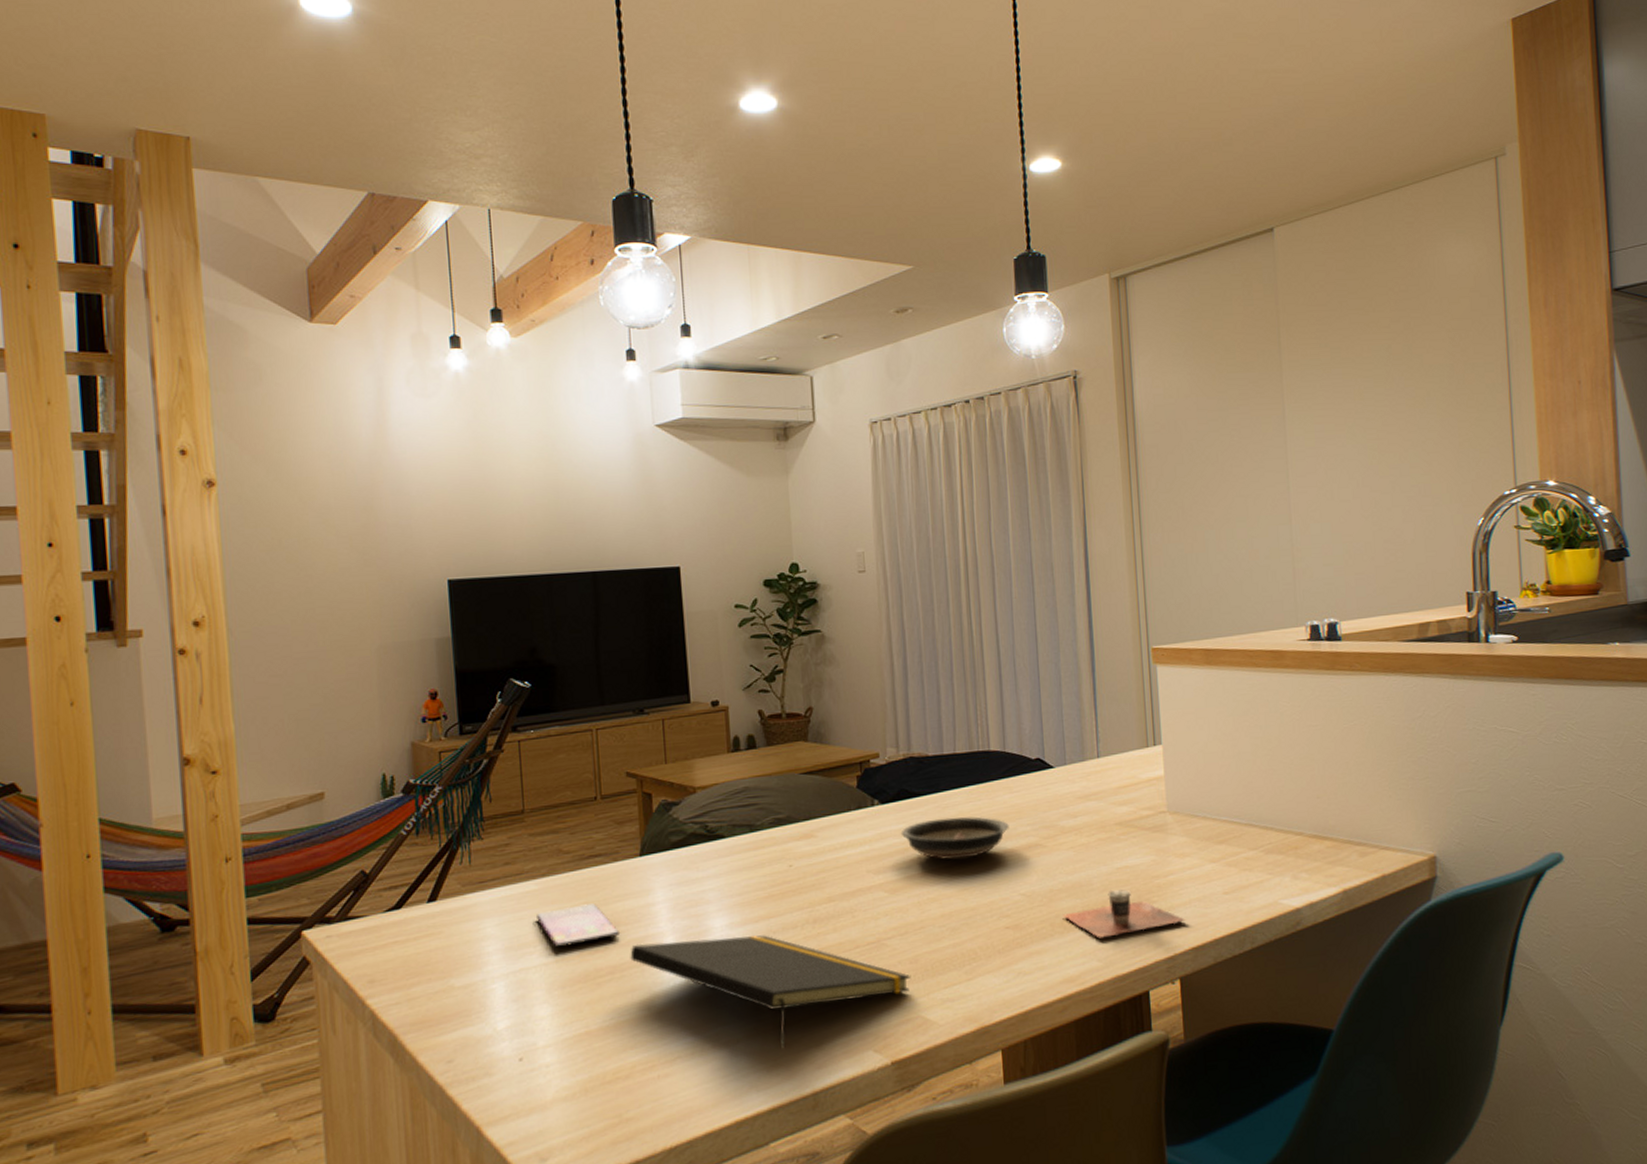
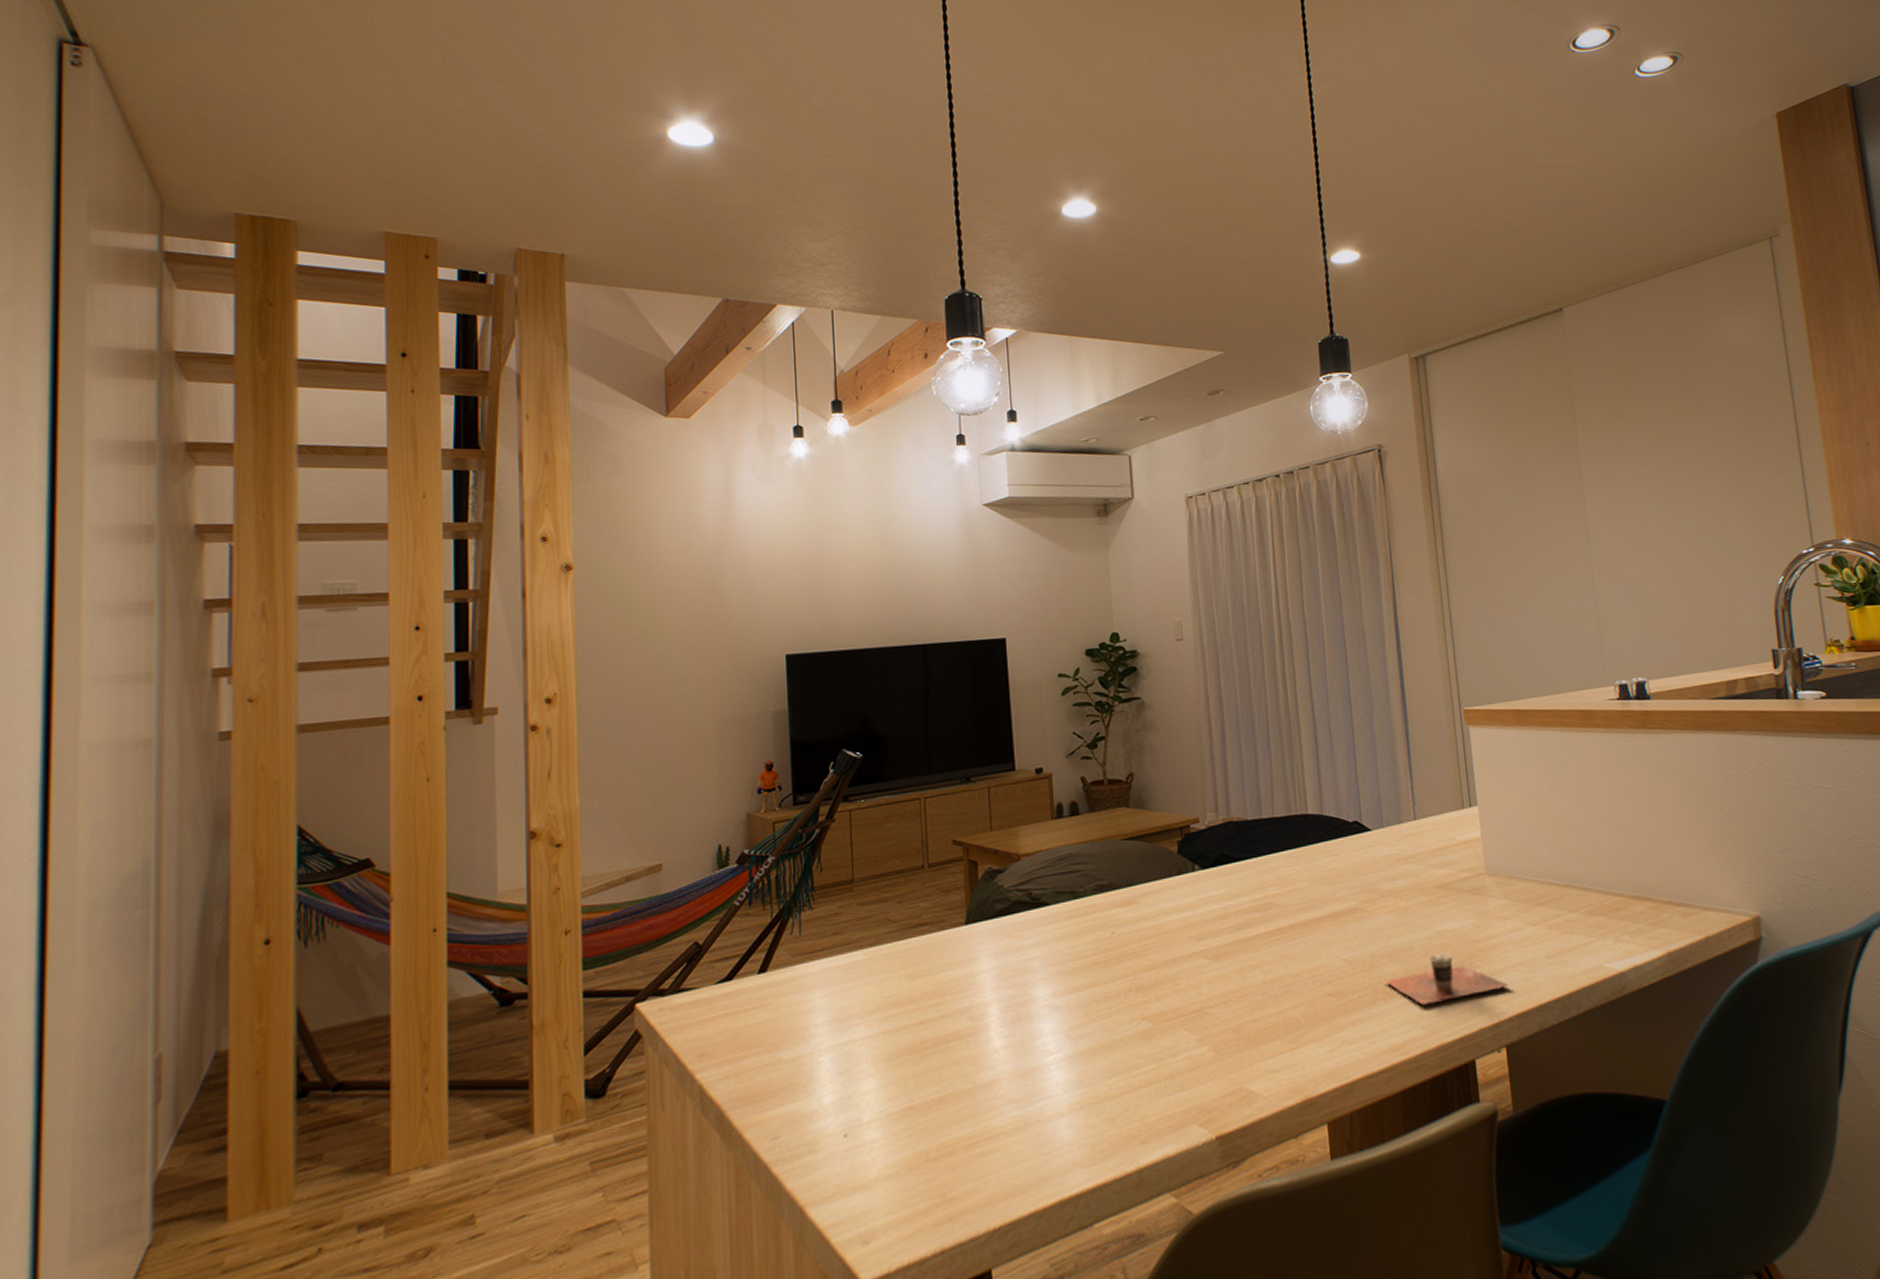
smartphone: present [535,903,621,948] -> none [862,973,946,1019]
notepad: present [630,935,912,1048] -> none [955,1004,1235,1122]
saucer: present [900,816,1009,860] -> none [1221,880,1329,926]

